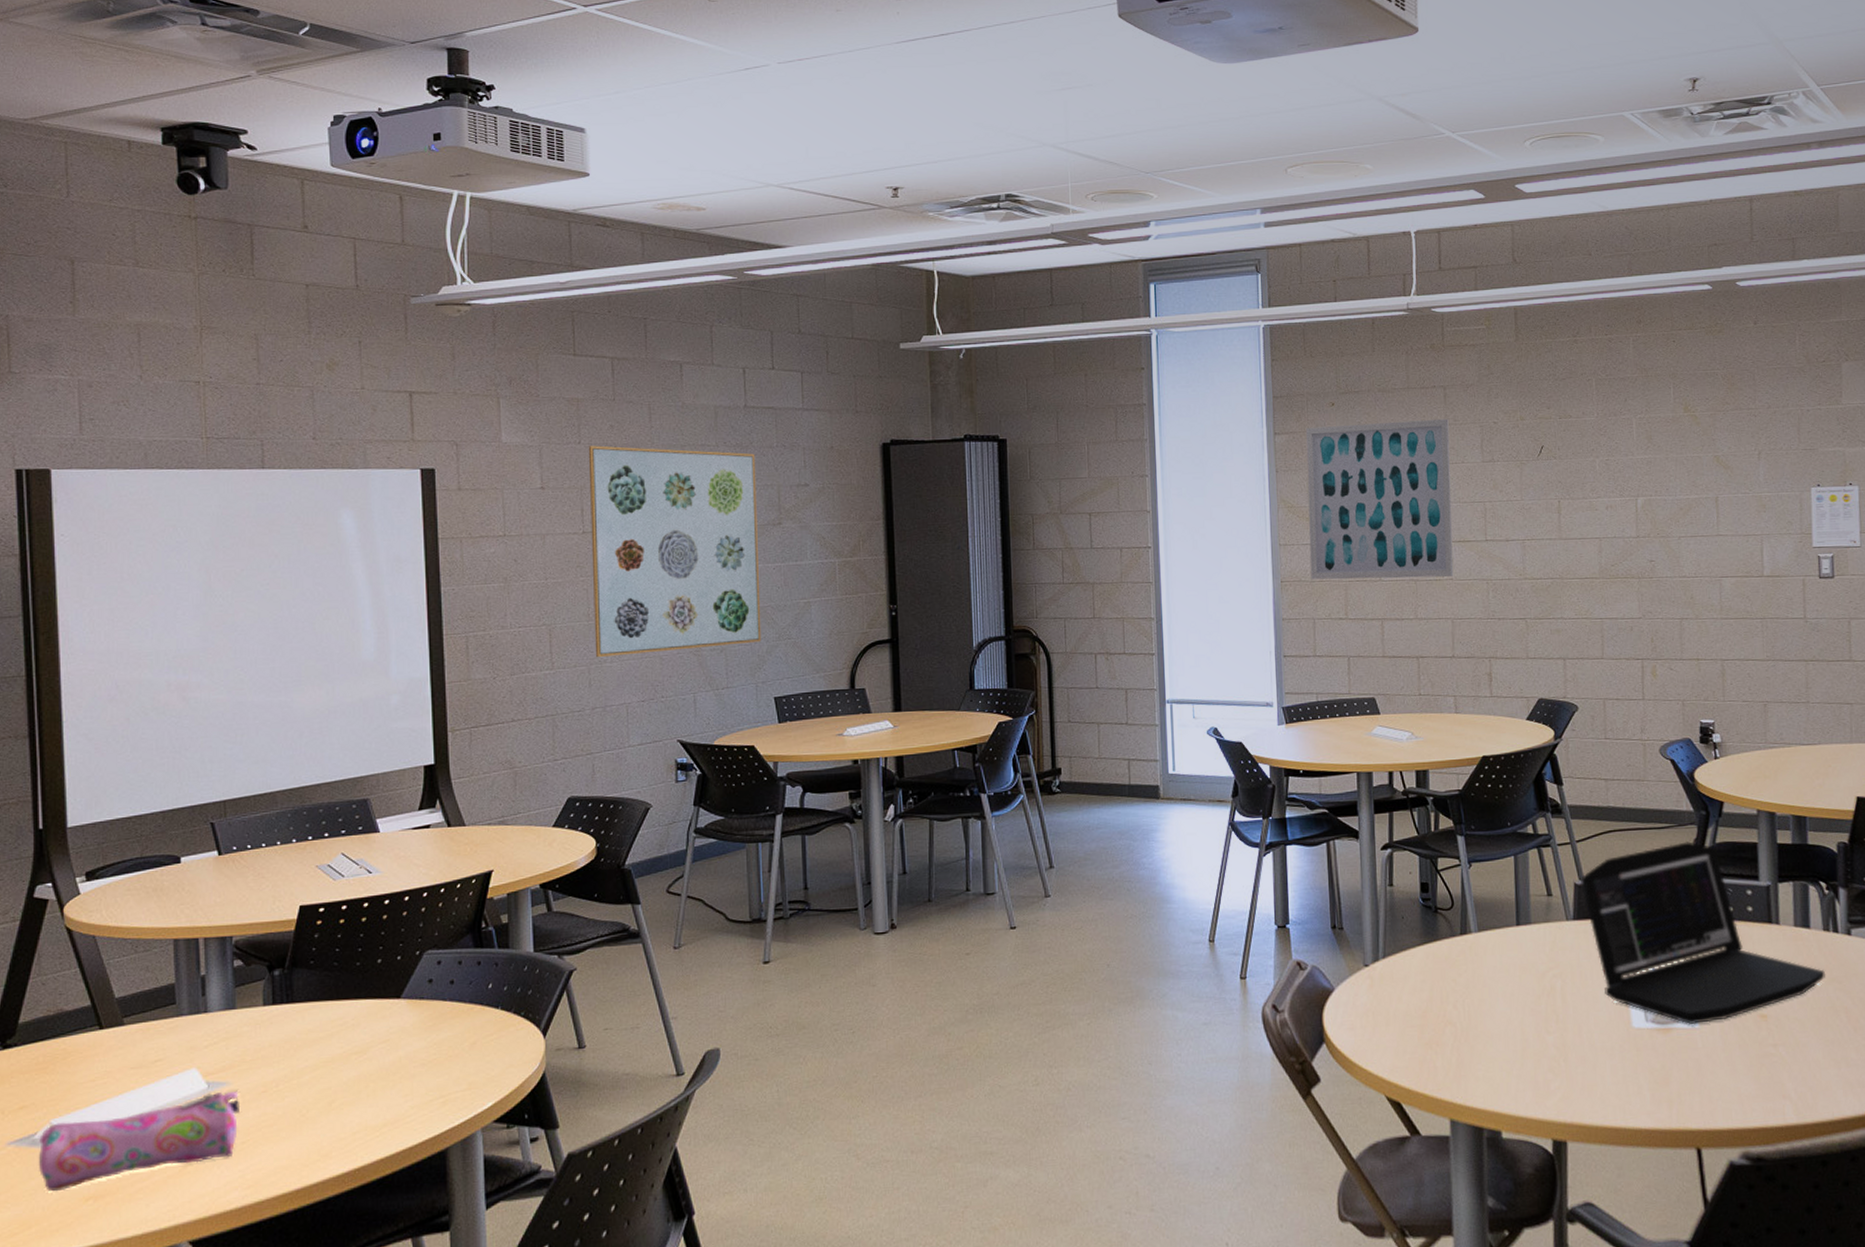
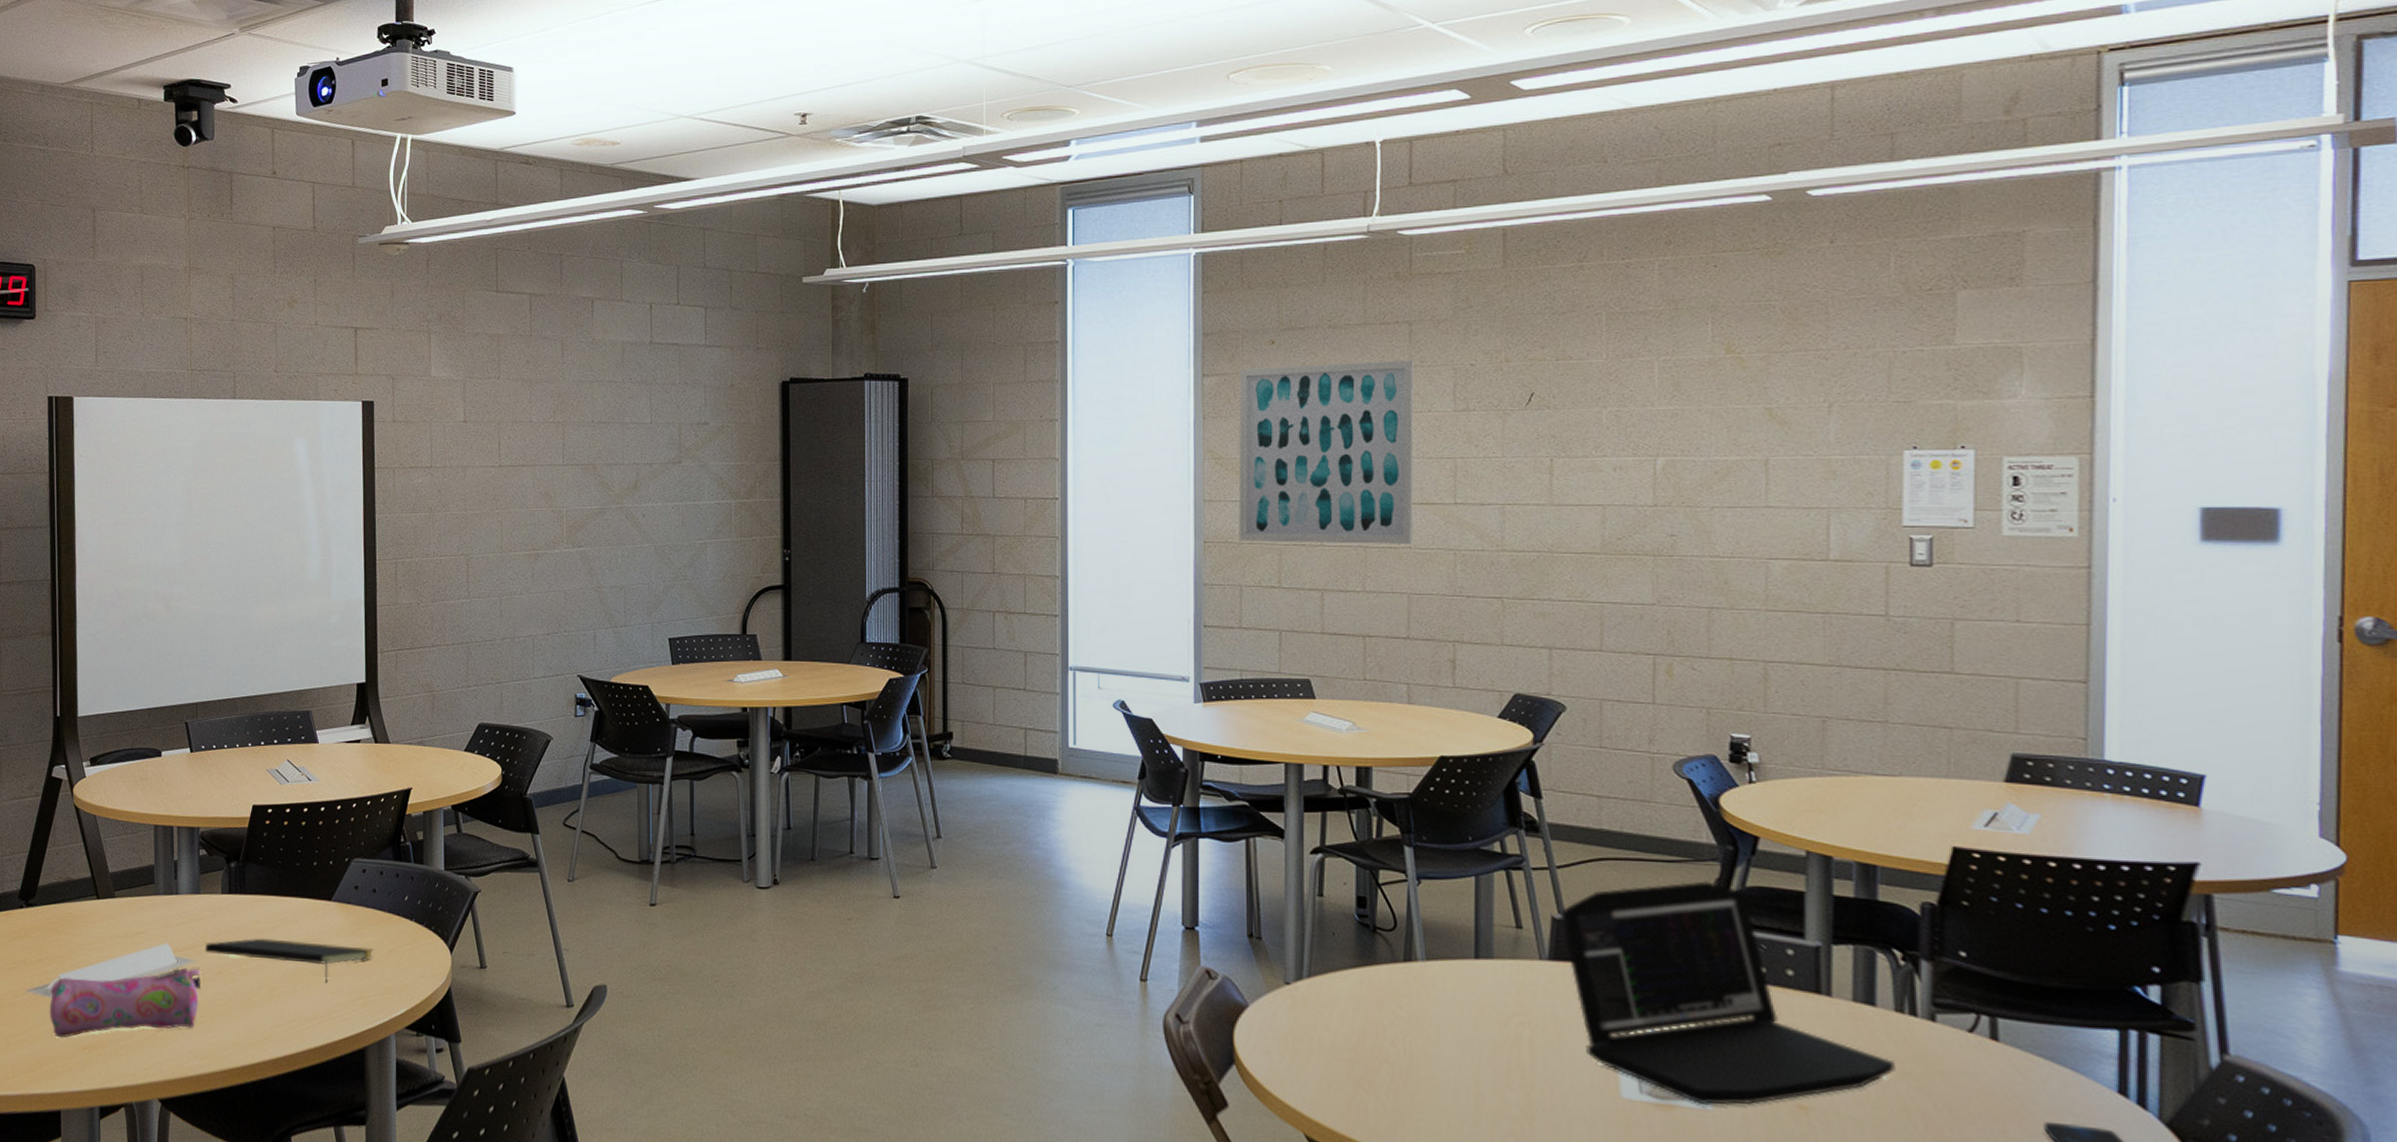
notepad: none [243,1043,453,1086] -> present [205,938,374,983]
wall art: present [588,445,762,658] -> none [506,381,659,590]

